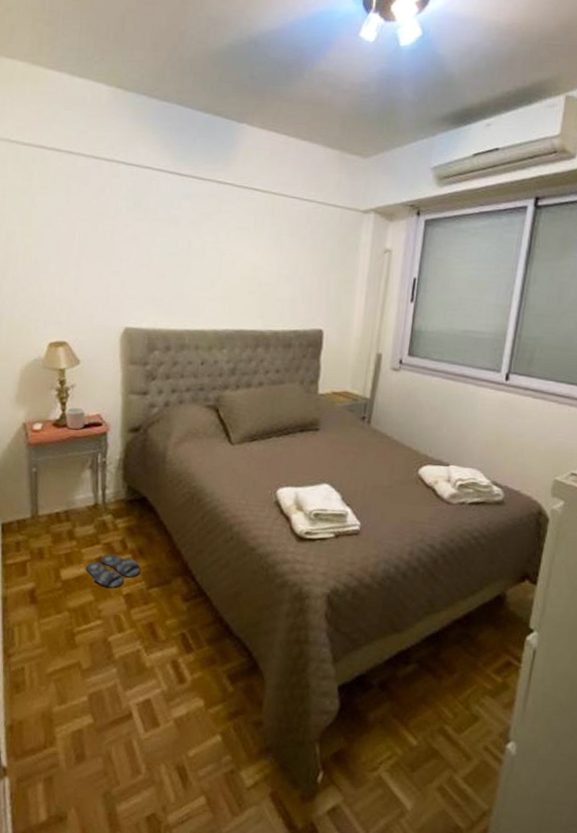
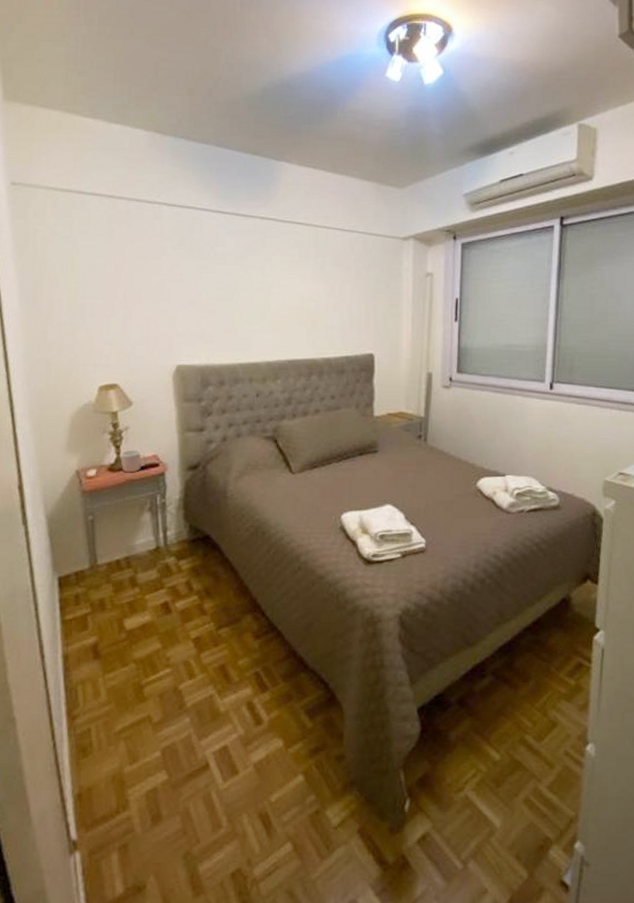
slippers: present [85,554,140,588] -> none [150,598,208,634]

